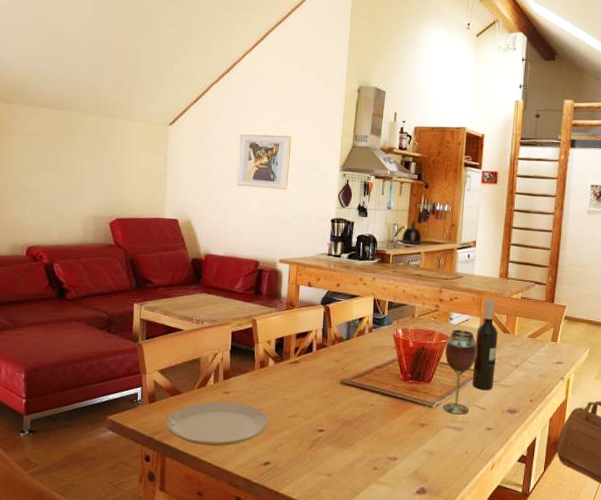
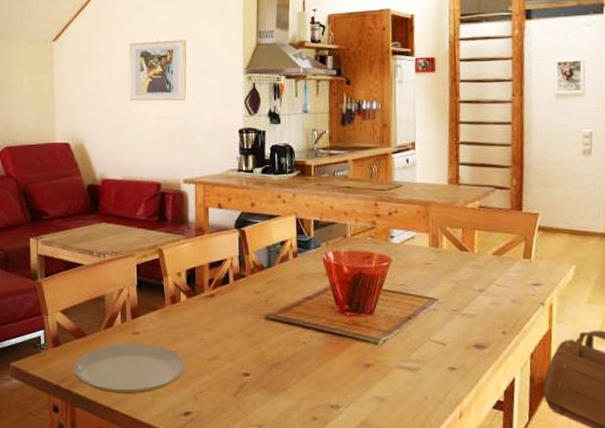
kettle: present [401,219,422,245] -> none [323,122,348,153]
wineglass: present [443,330,477,415] -> none [388,250,428,352]
wine bottle: present [472,299,498,390] -> none [425,211,454,321]

